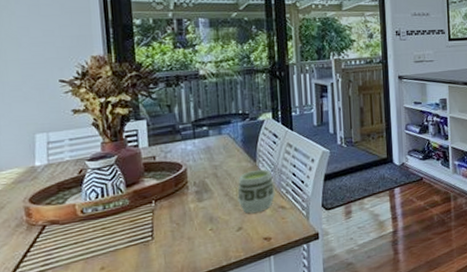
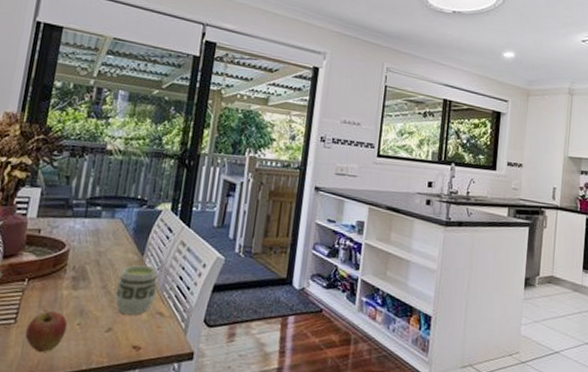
fruit: none [164,223,202,260] -> present [25,311,68,353]

